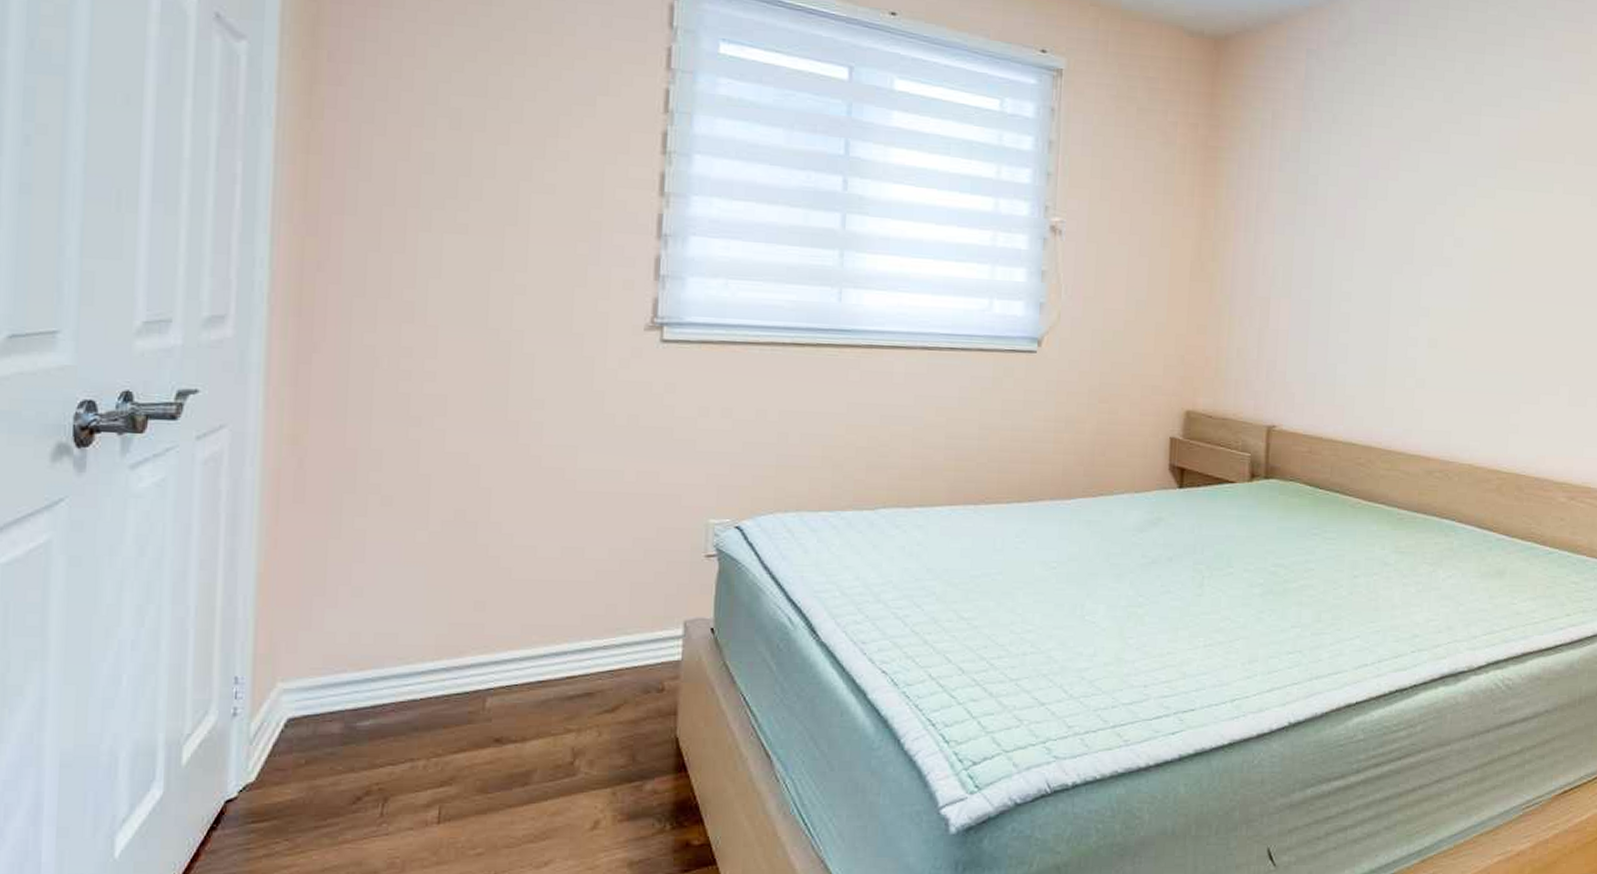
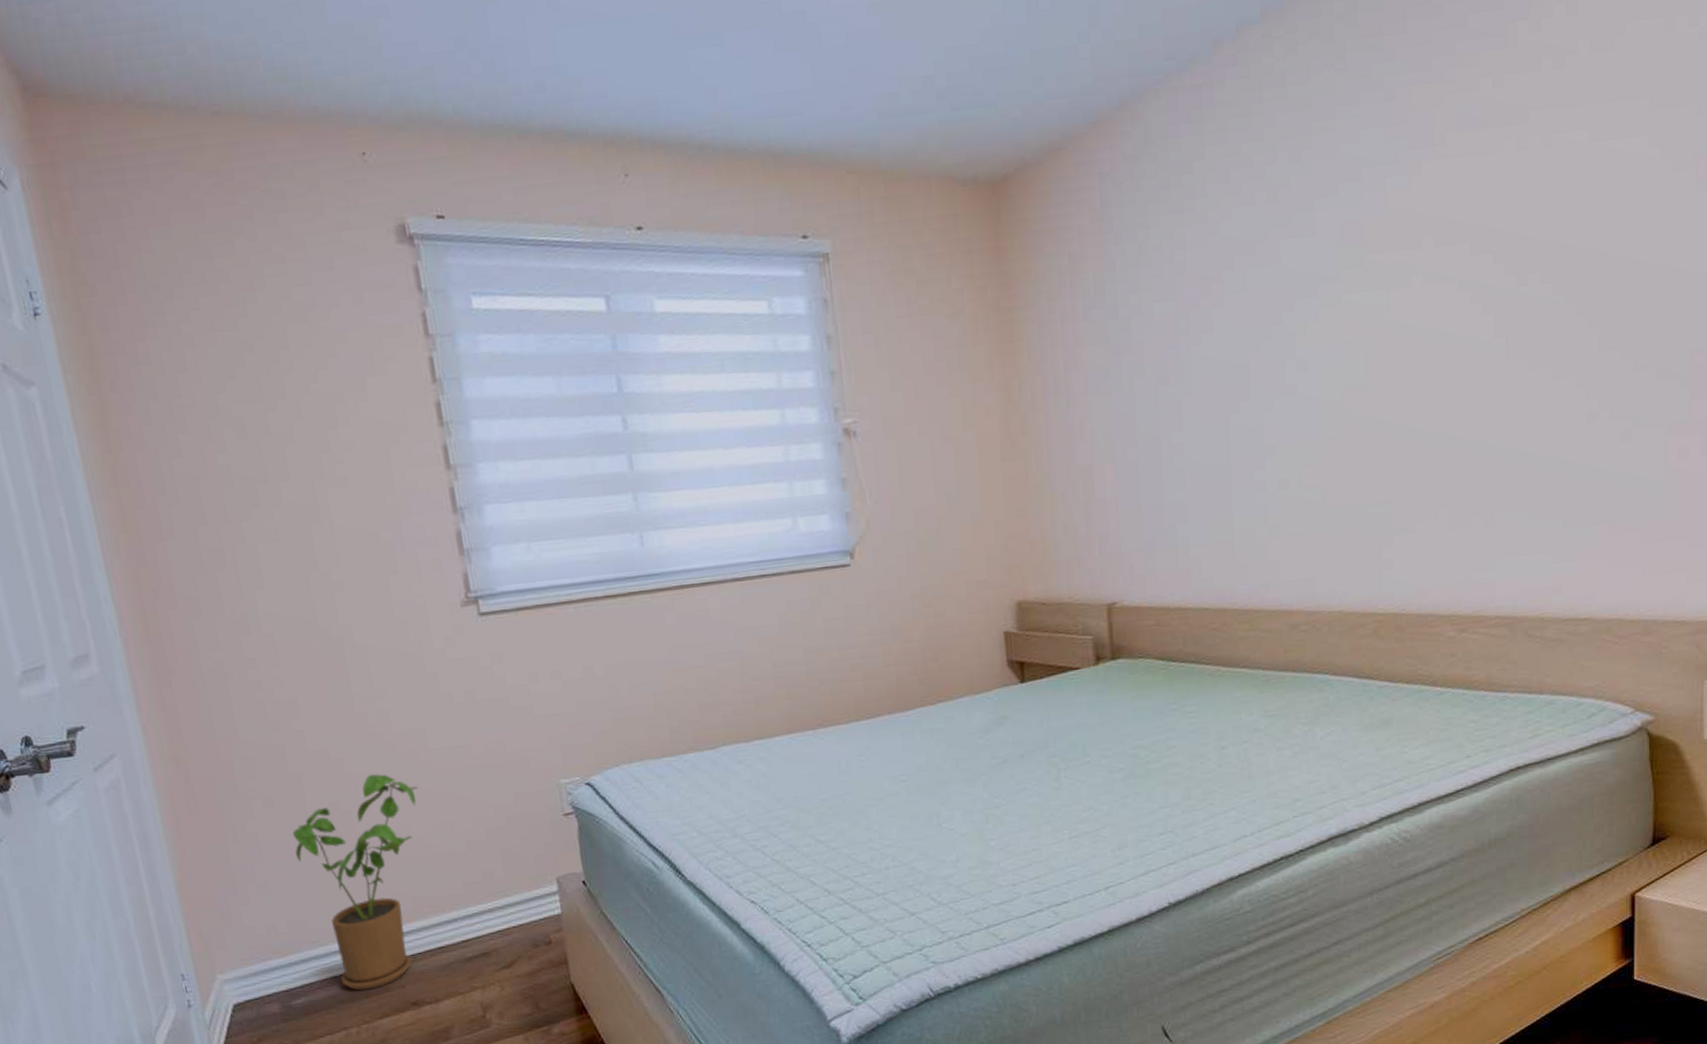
house plant: none [404,485,557,719] -> present [292,774,419,991]

